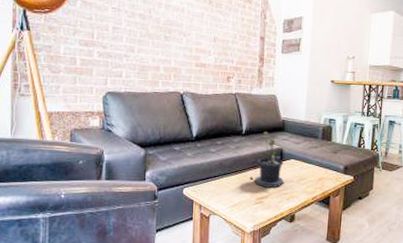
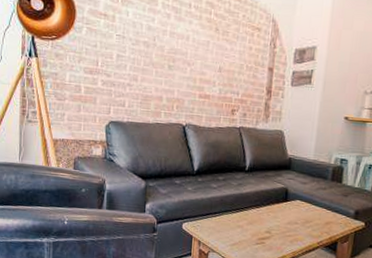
potted plant: present [250,131,285,188] -> none [252,169,289,229]

